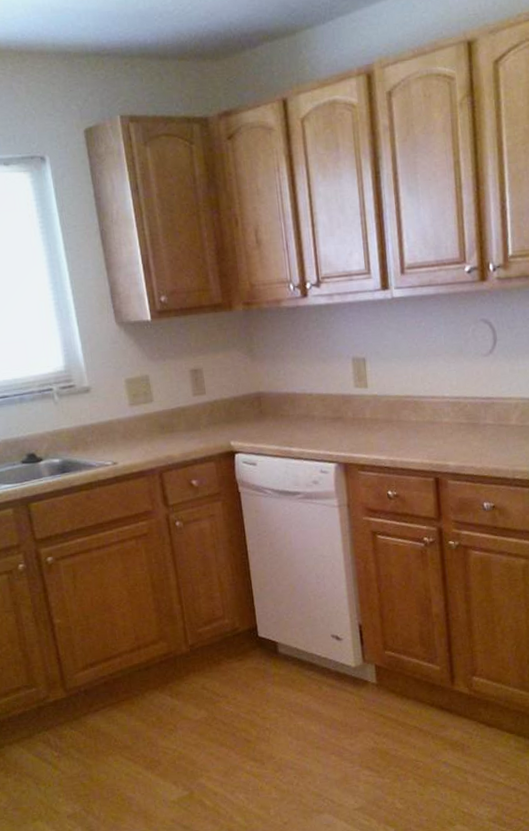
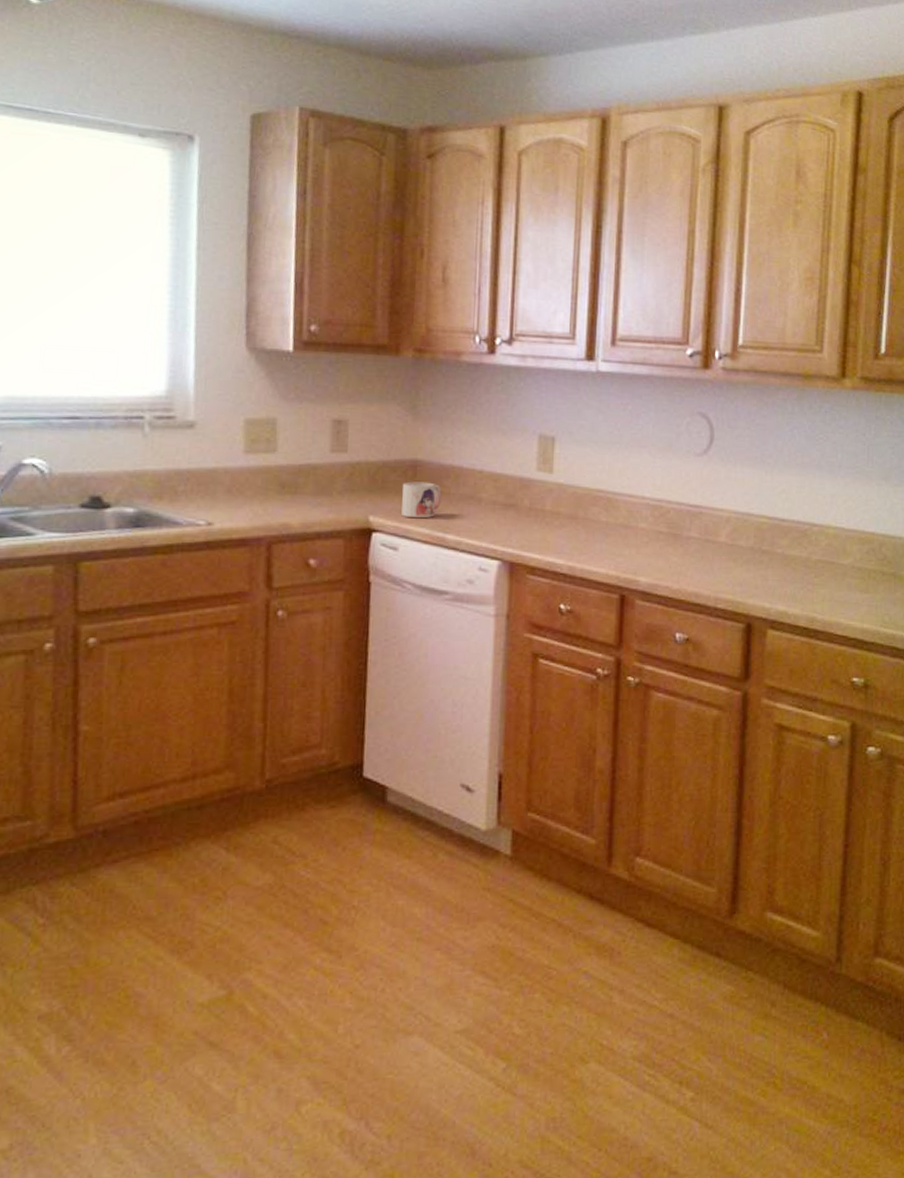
mug: none [252,409,284,439] -> present [401,481,442,519]

